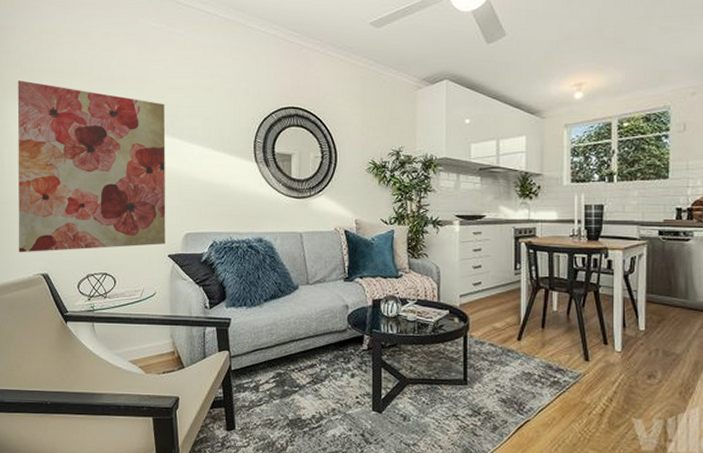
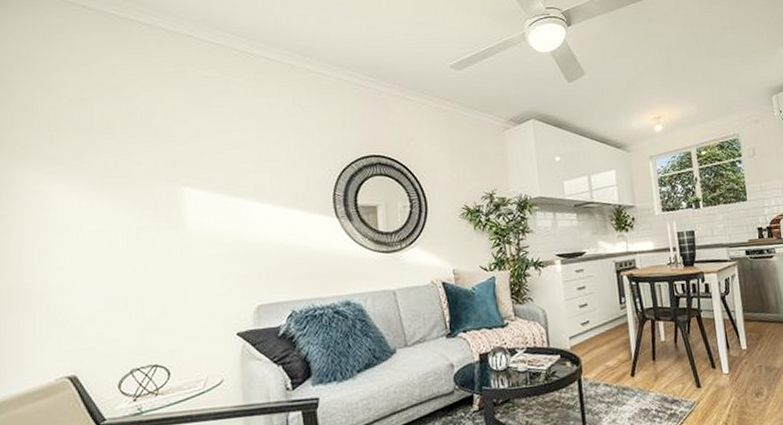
wall art: present [17,80,166,253] -> none [29,143,233,354]

